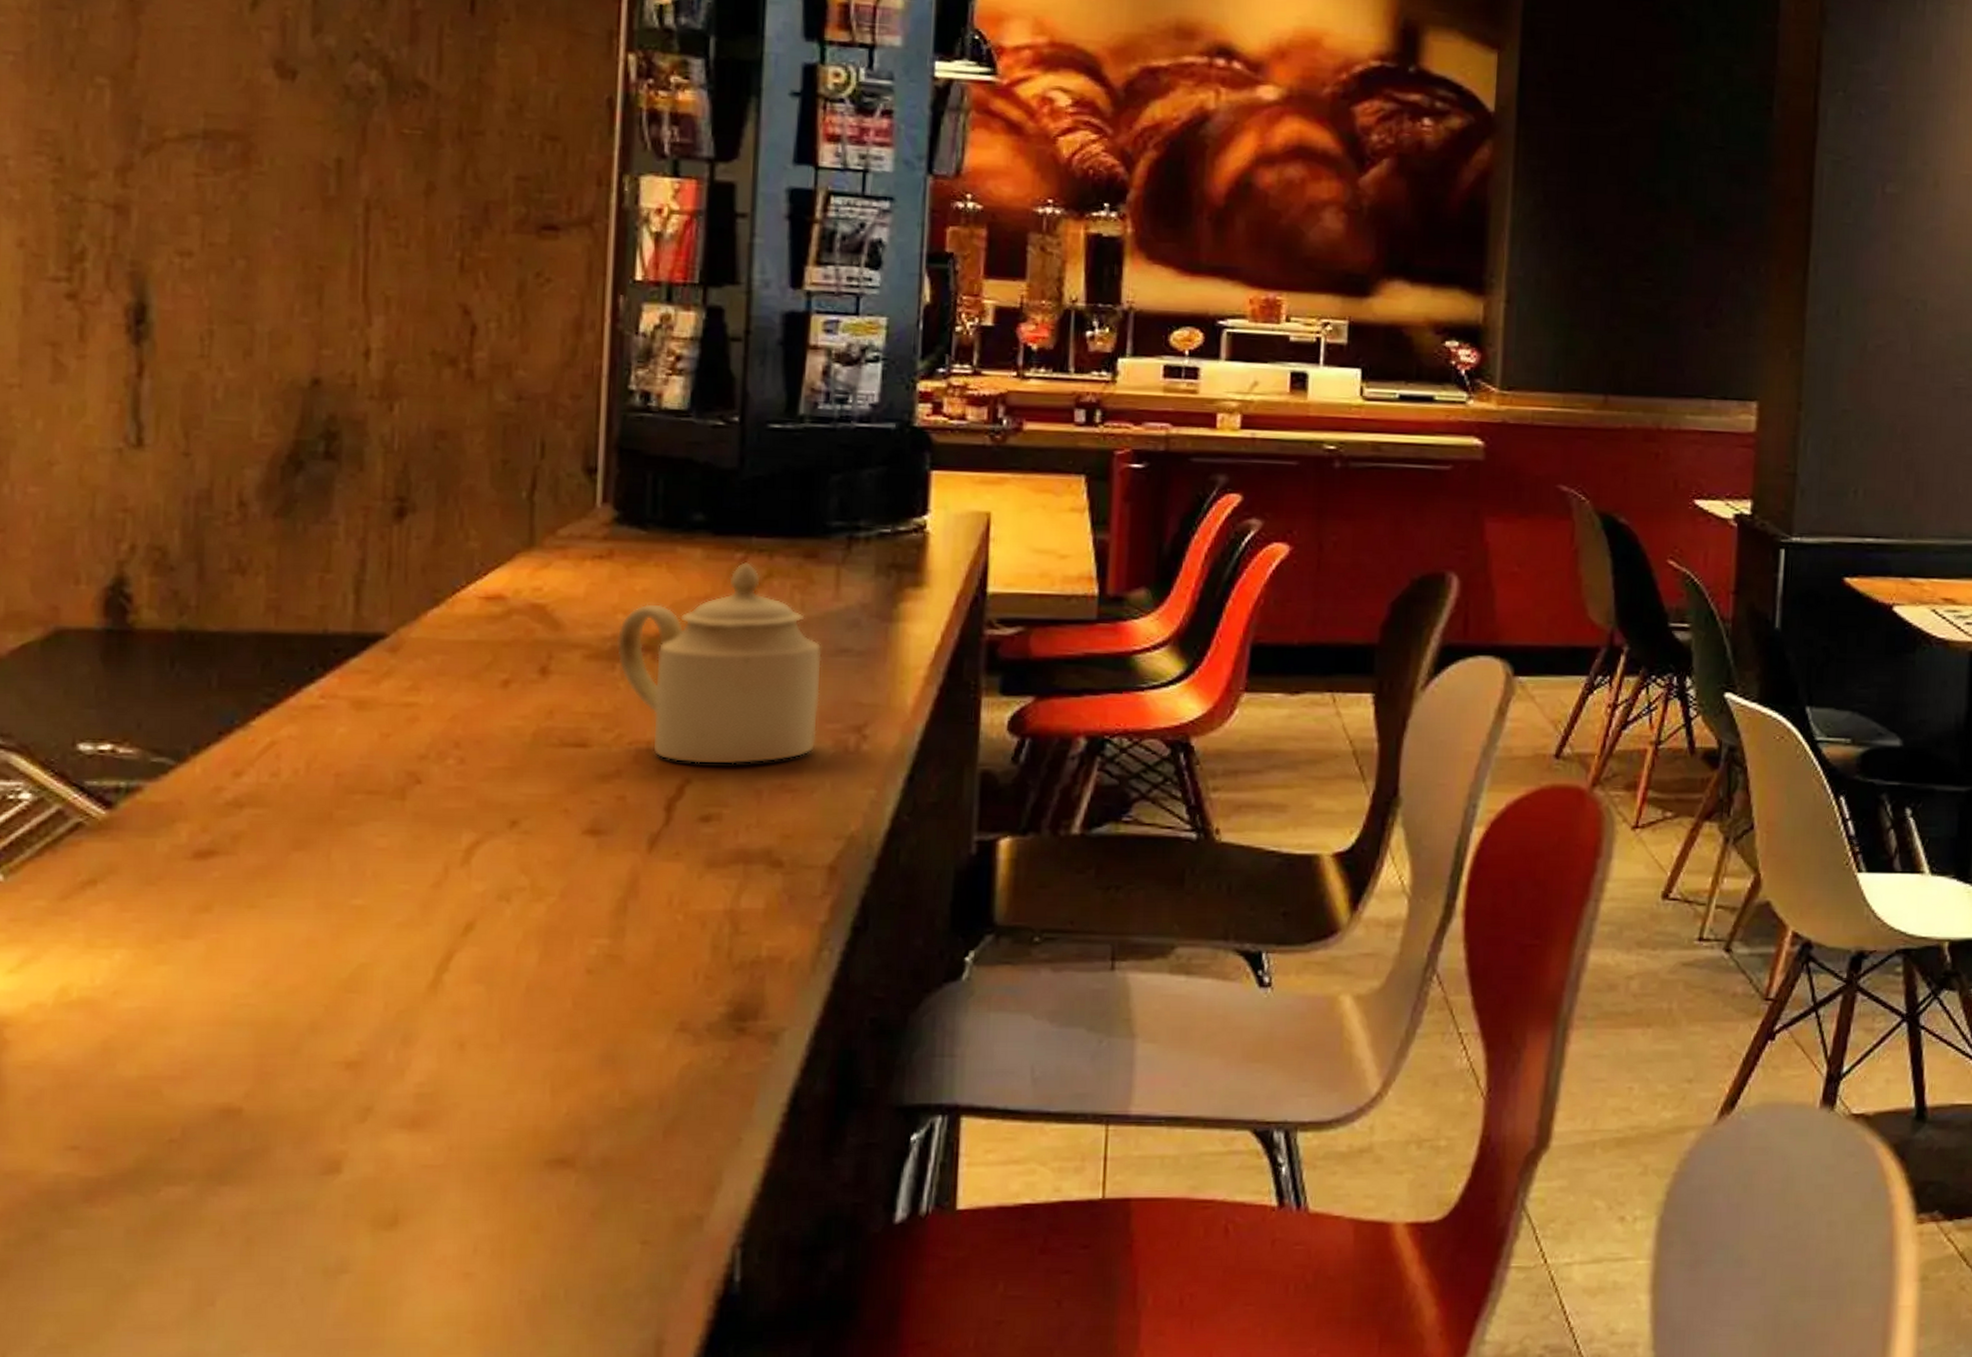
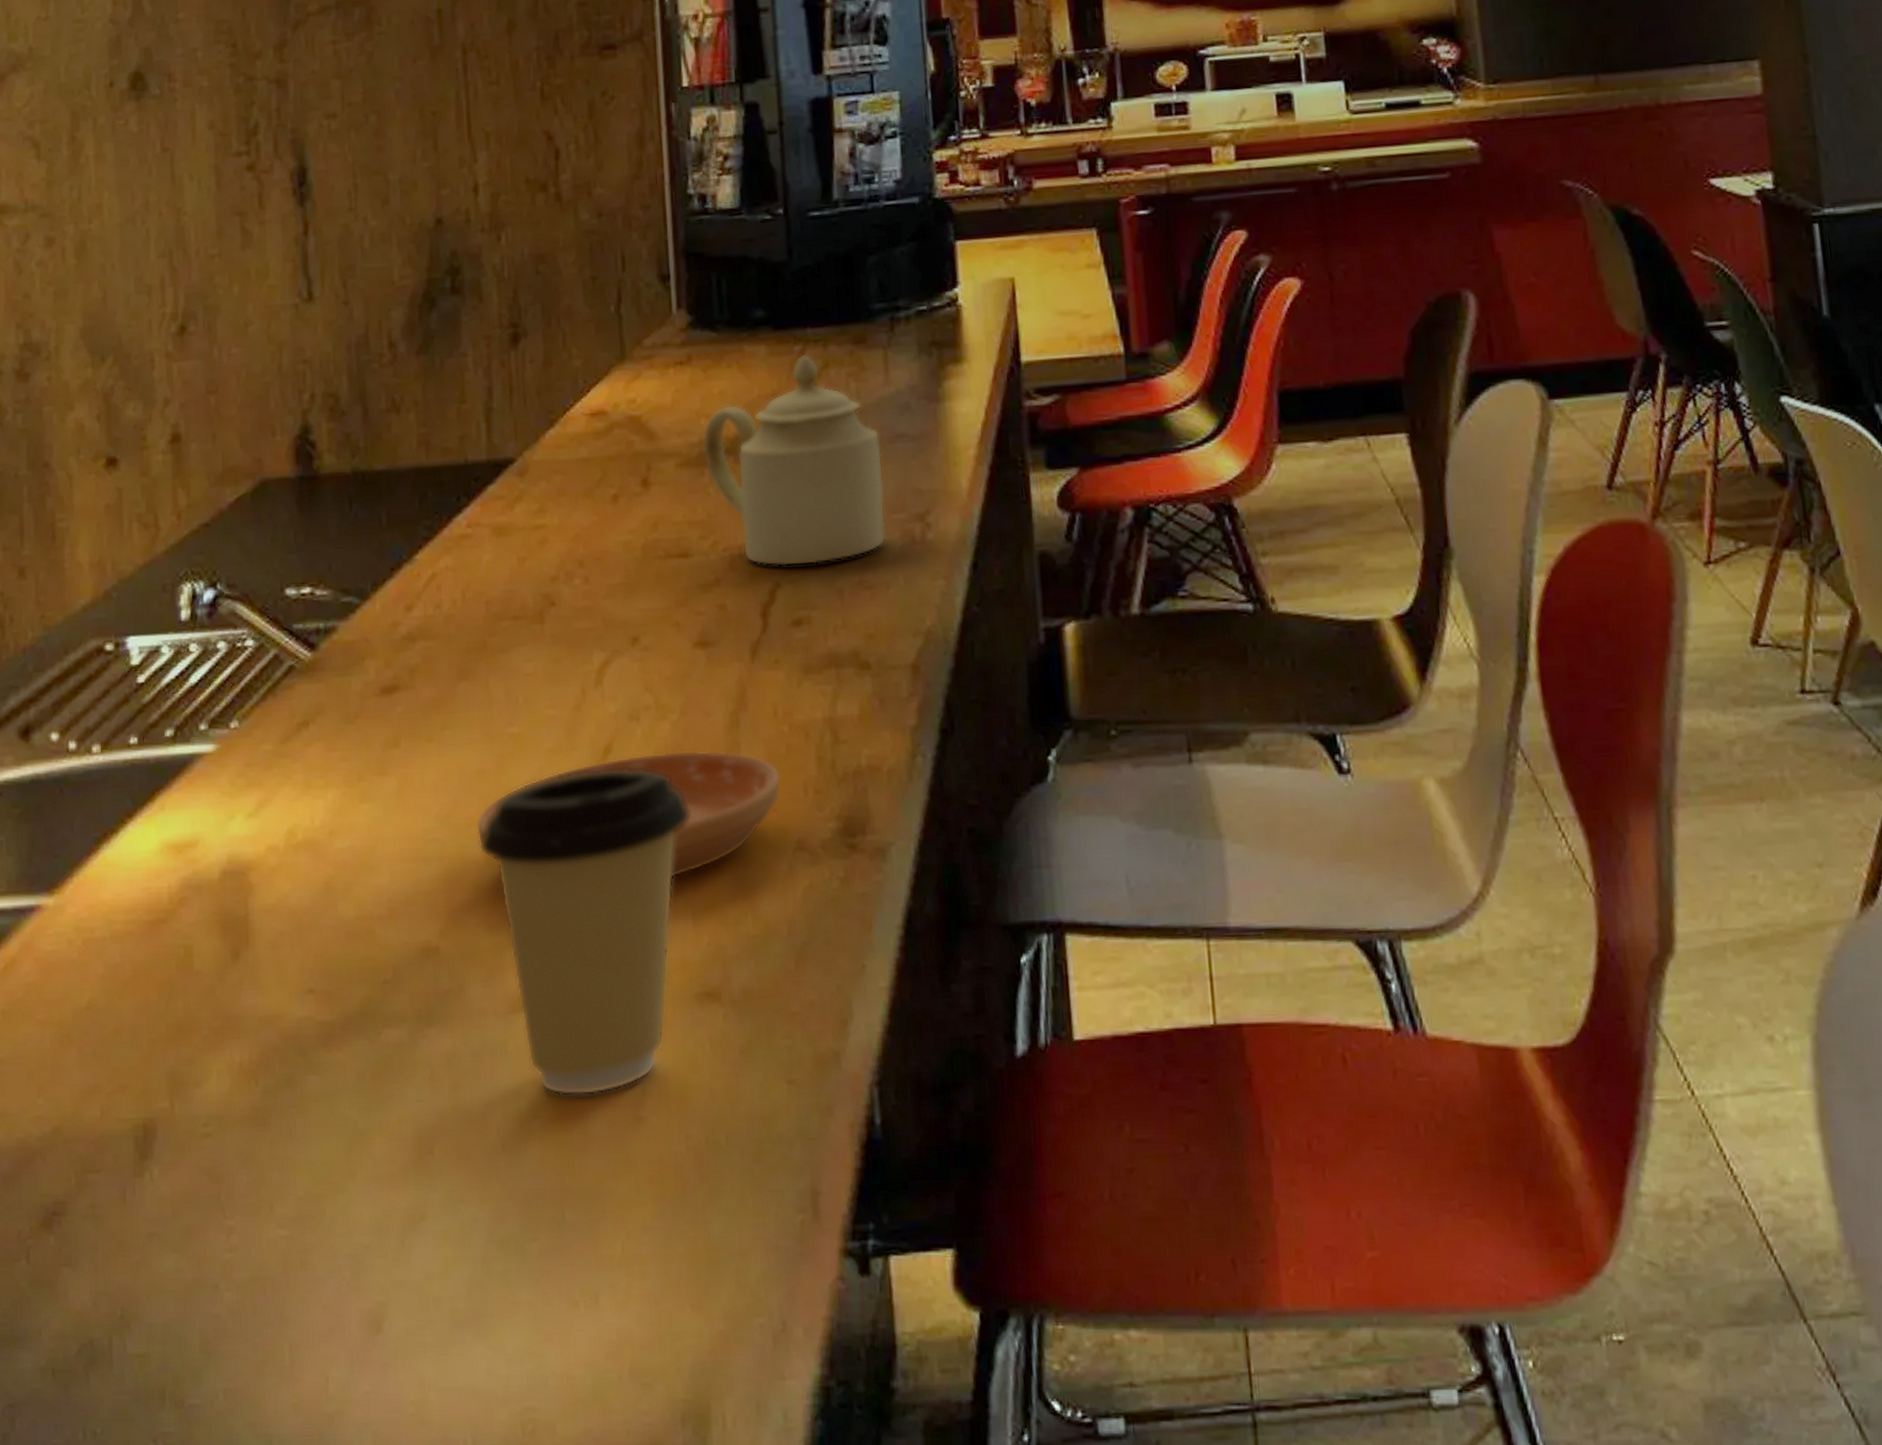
saucer: none [300,933,669,1051] -> present [476,750,782,877]
coffee cup: none [302,946,560,1253] -> present [479,769,691,1096]

